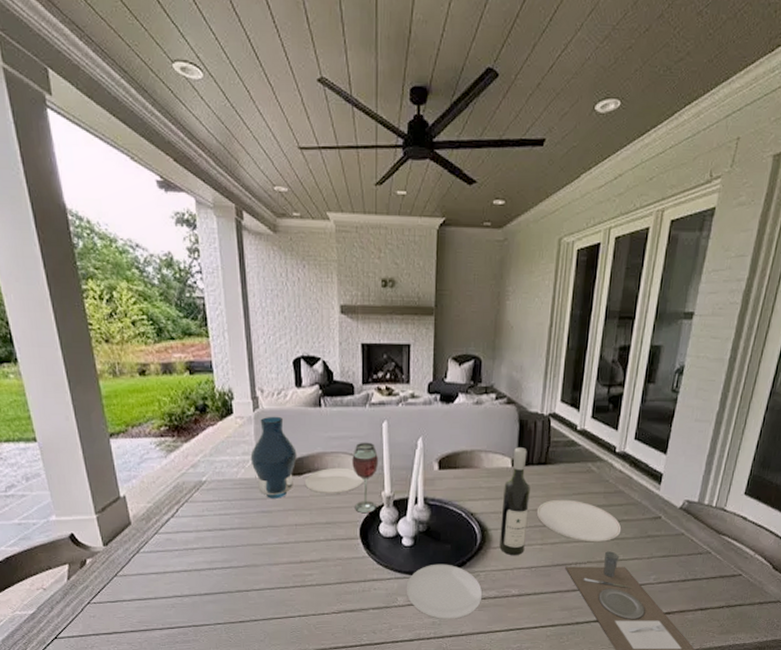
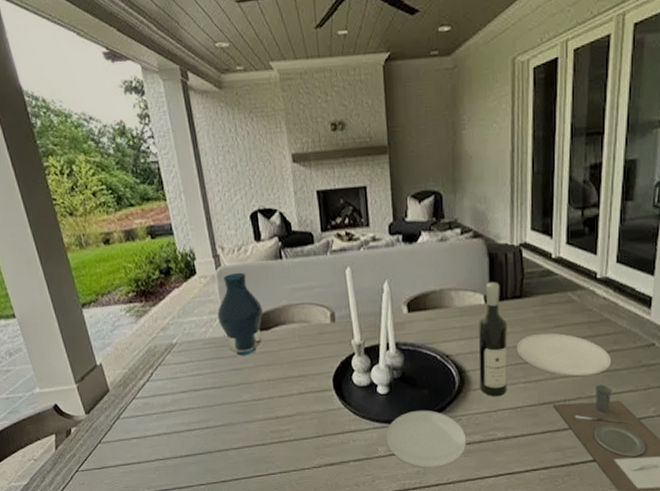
plate: present [305,467,364,494] -> none [273,318,333,347]
wineglass: present [352,442,379,513] -> none [318,290,347,363]

